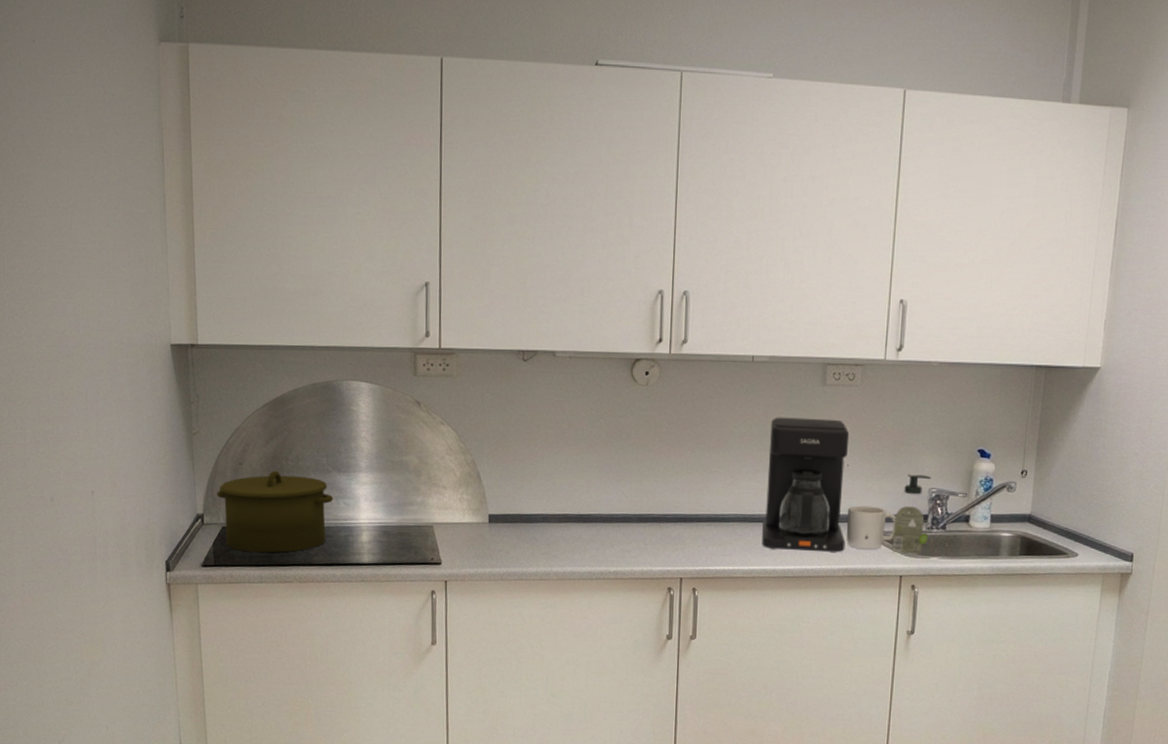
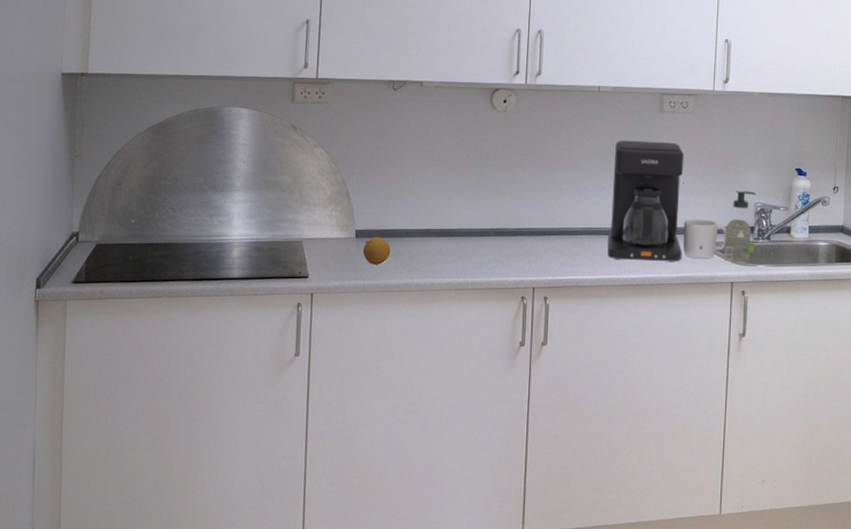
cooking pot: present [217,470,334,553] -> none [94,190,208,269]
fruit: none [497,521,527,552] -> present [362,236,391,265]

